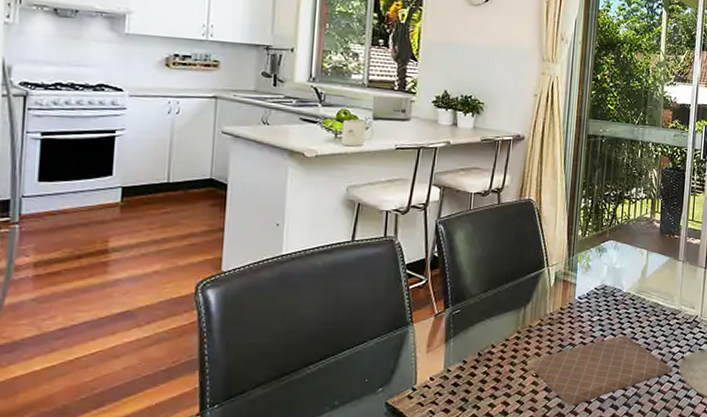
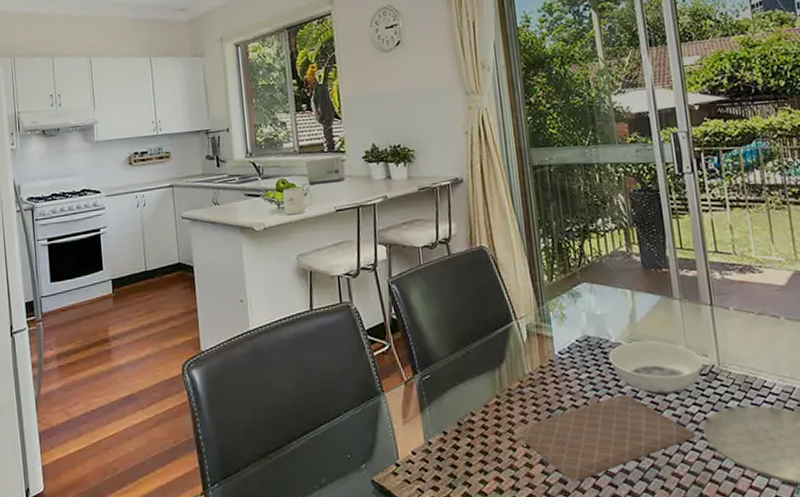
bowl: none [618,292,690,337] -> present [608,340,703,395]

